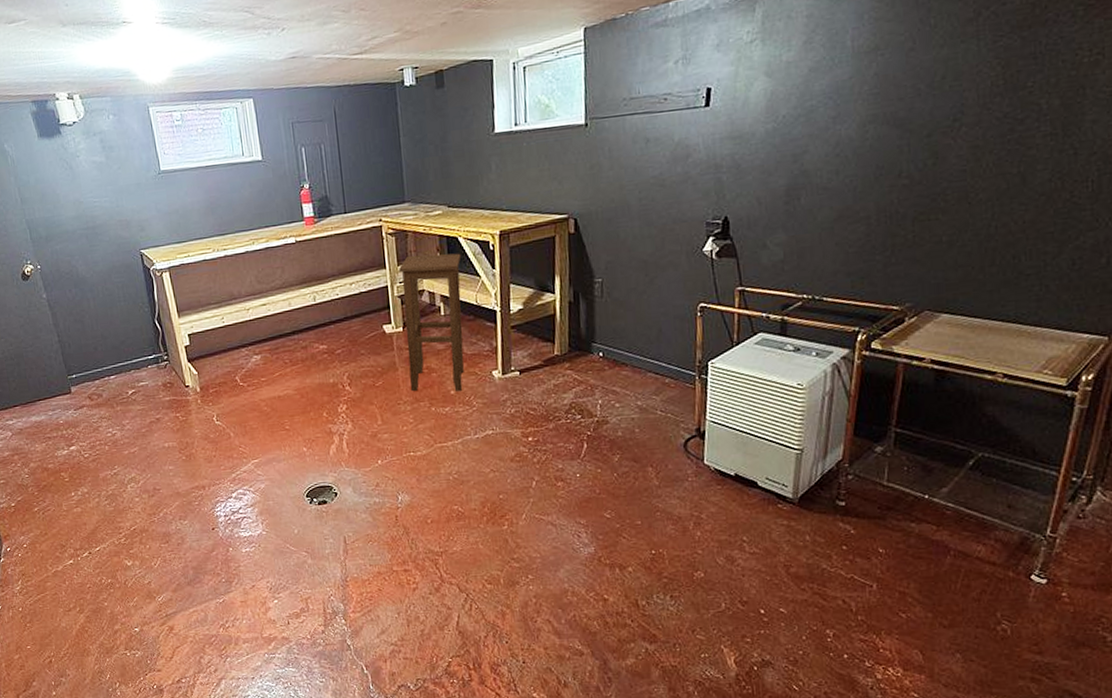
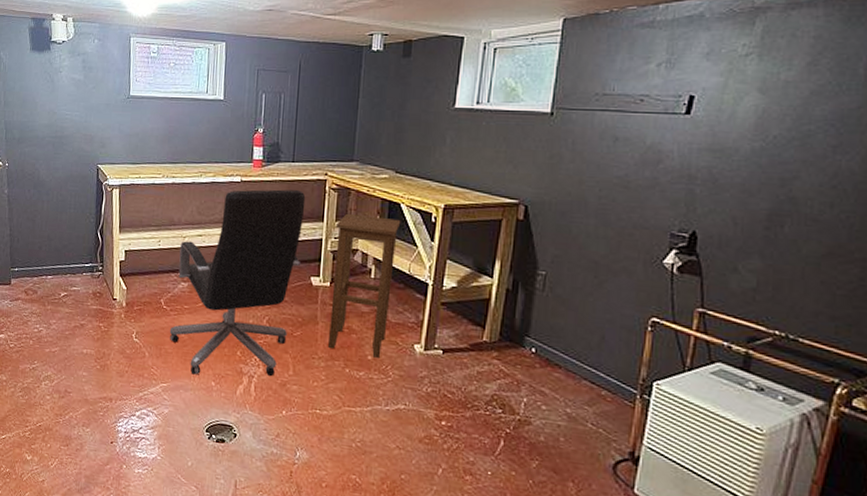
office chair: none [245,241,371,445] -> present [169,189,306,377]

